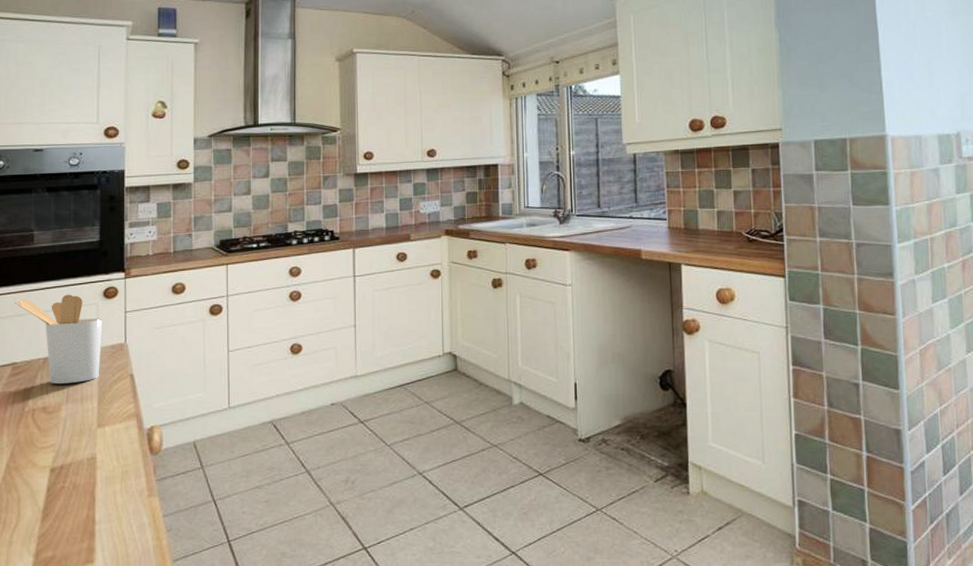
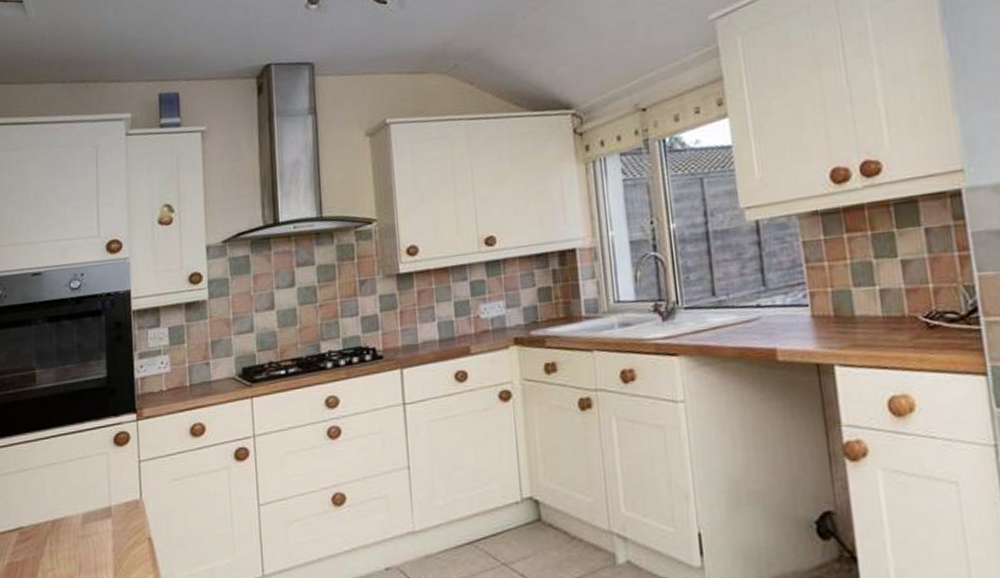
utensil holder: present [14,294,103,385] -> none [17,442,115,552]

